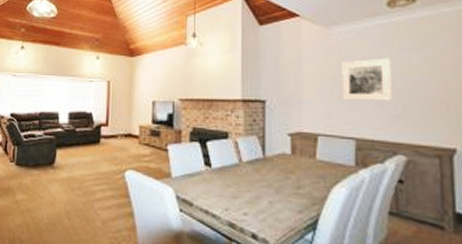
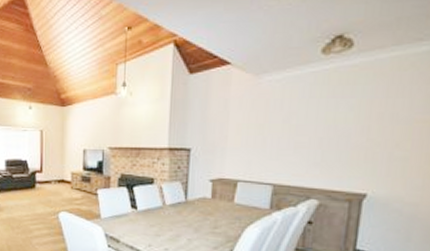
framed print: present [341,58,392,101] -> none [265,107,318,149]

